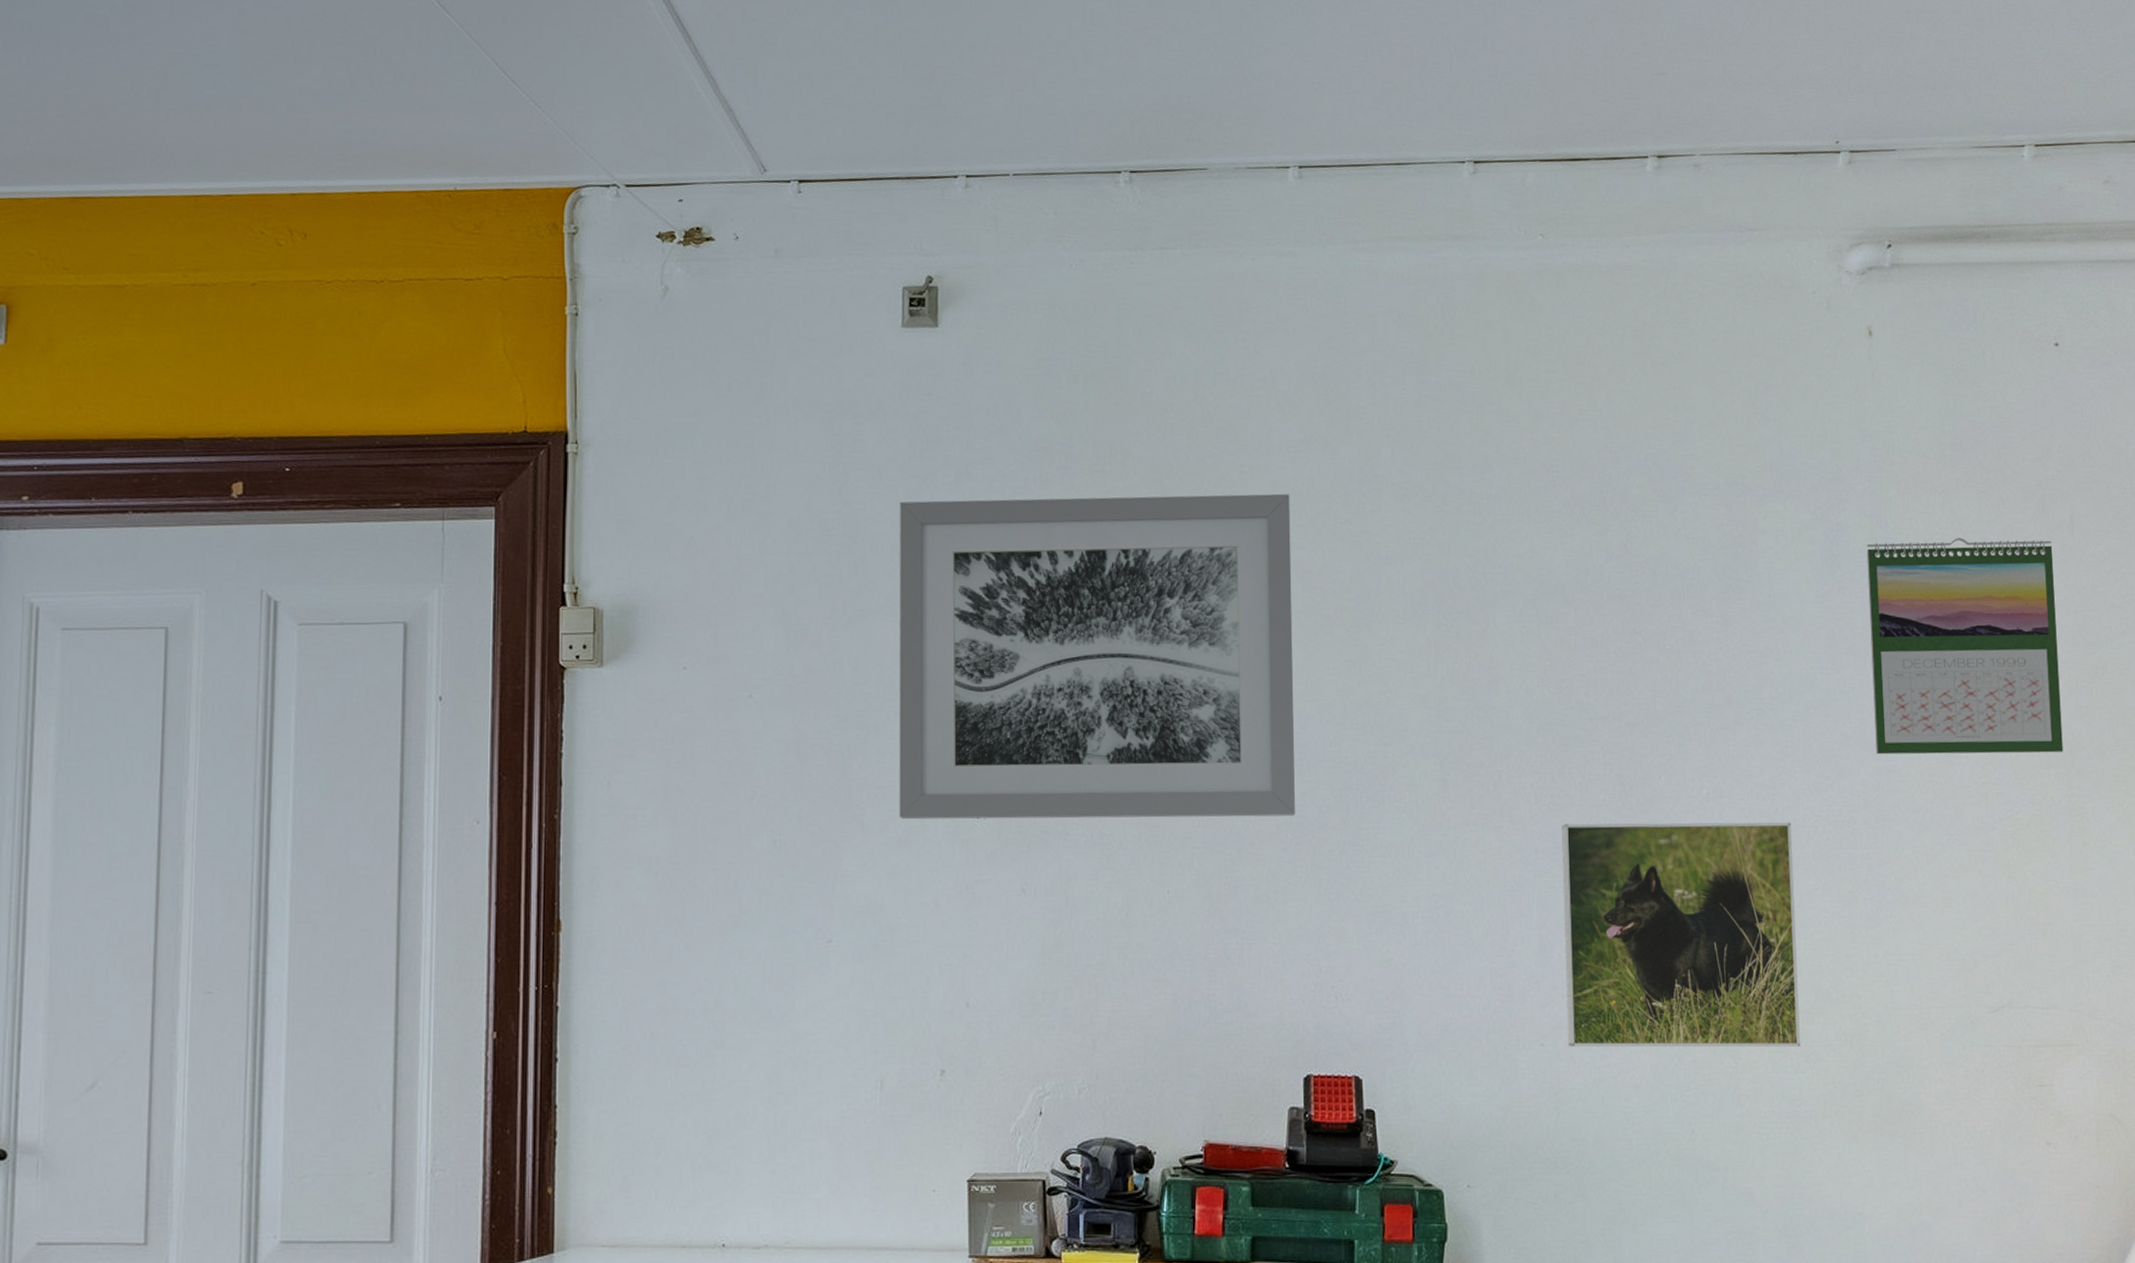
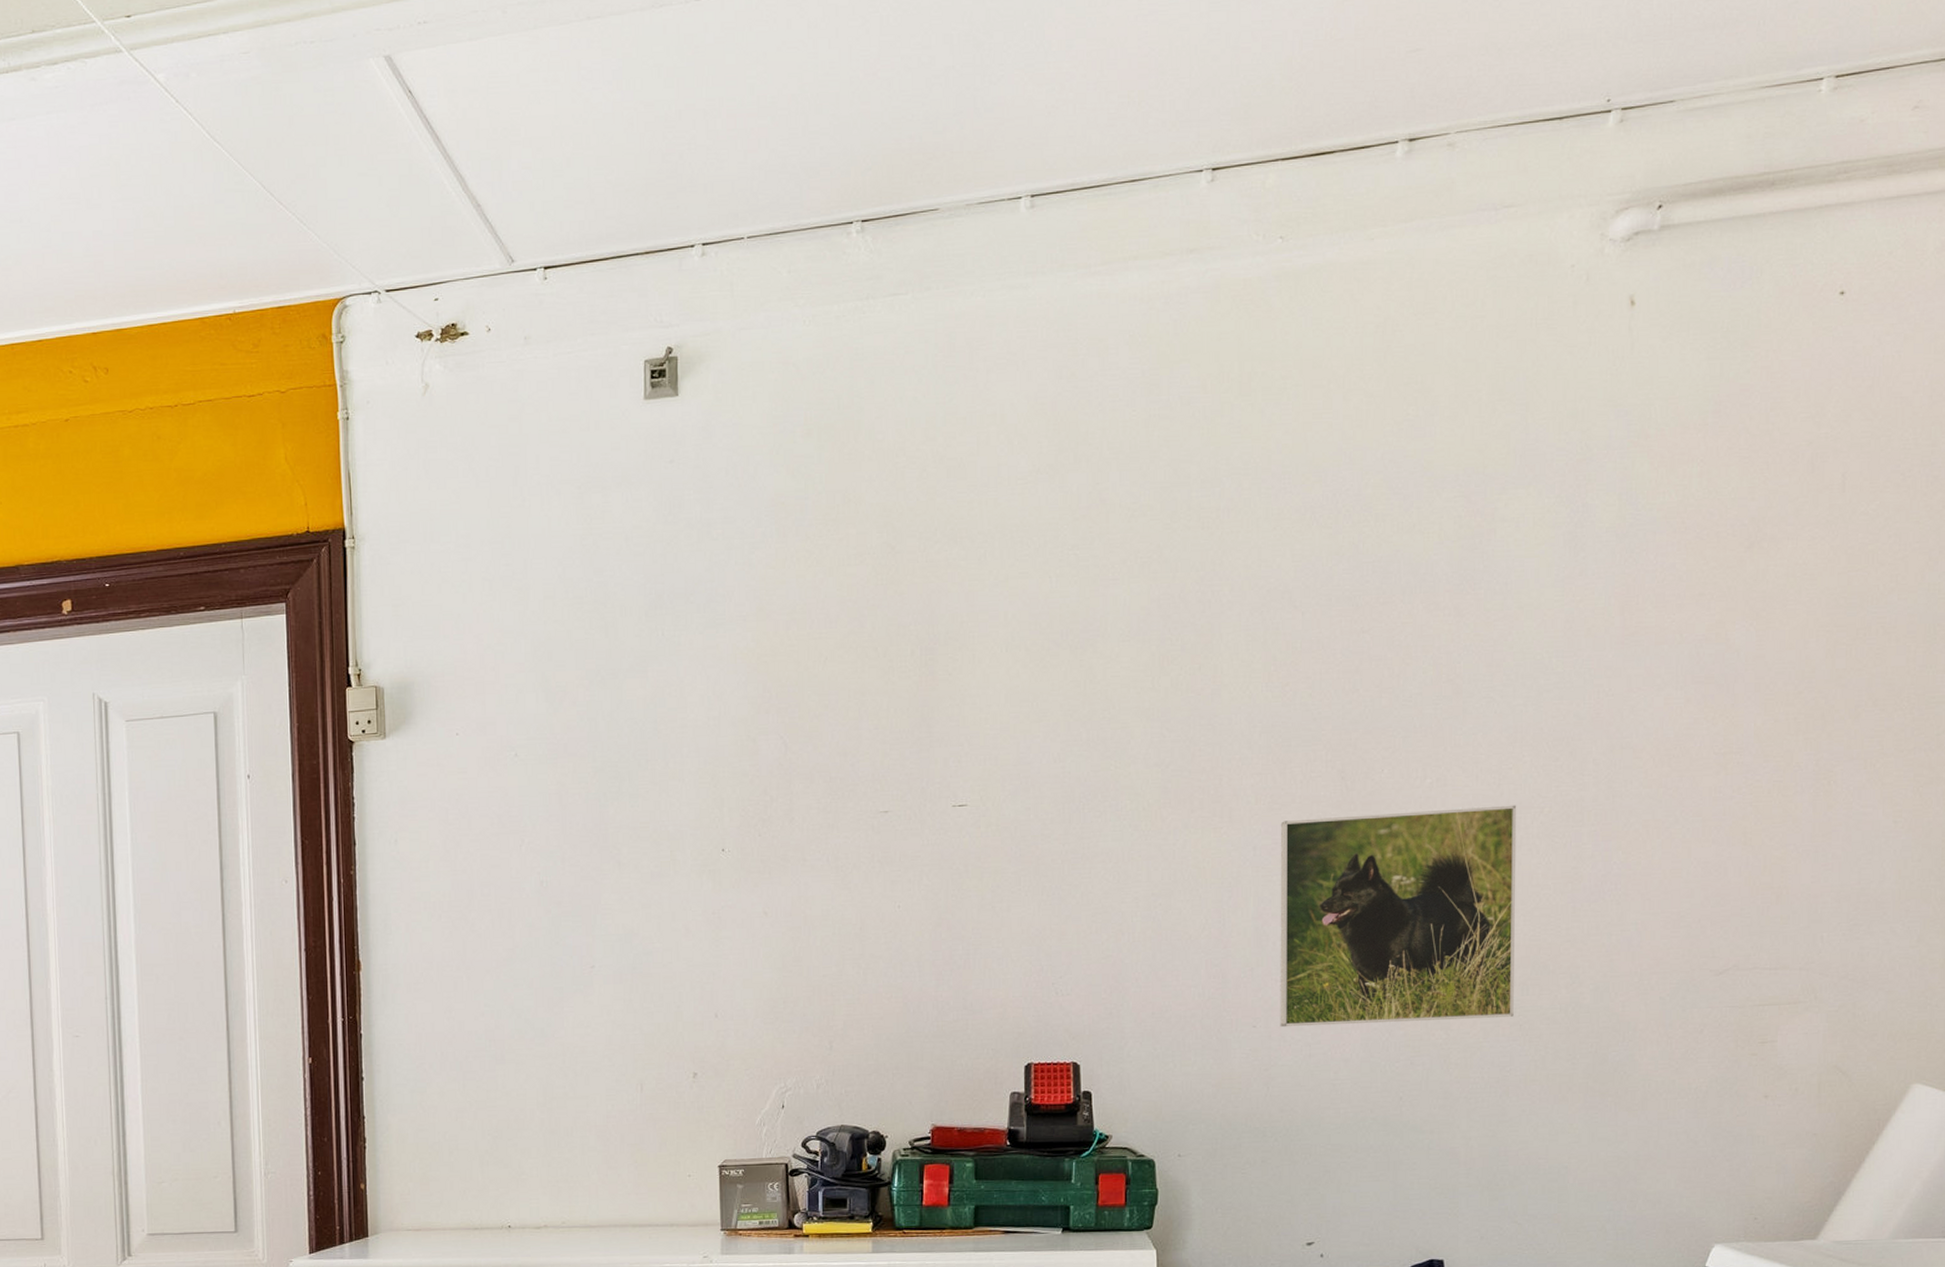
wall art: present [899,493,1295,820] -> none [645,525,1020,856]
calendar: present [1866,537,2063,755] -> none [1611,502,1820,733]

